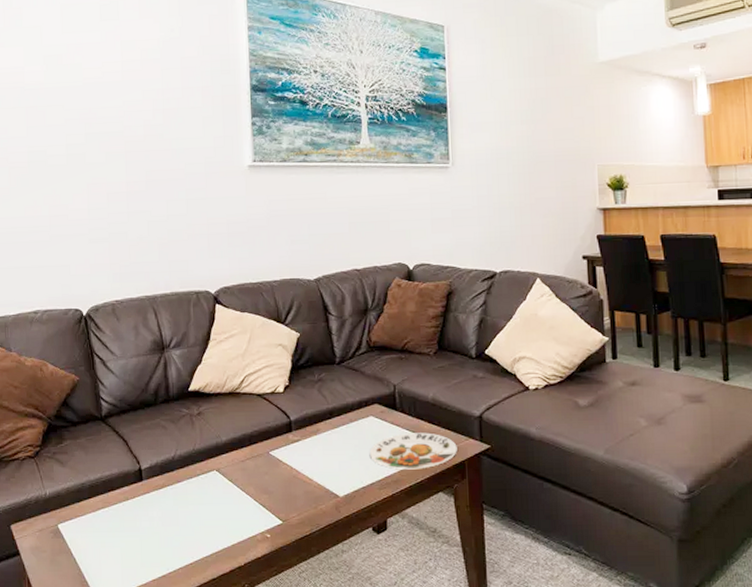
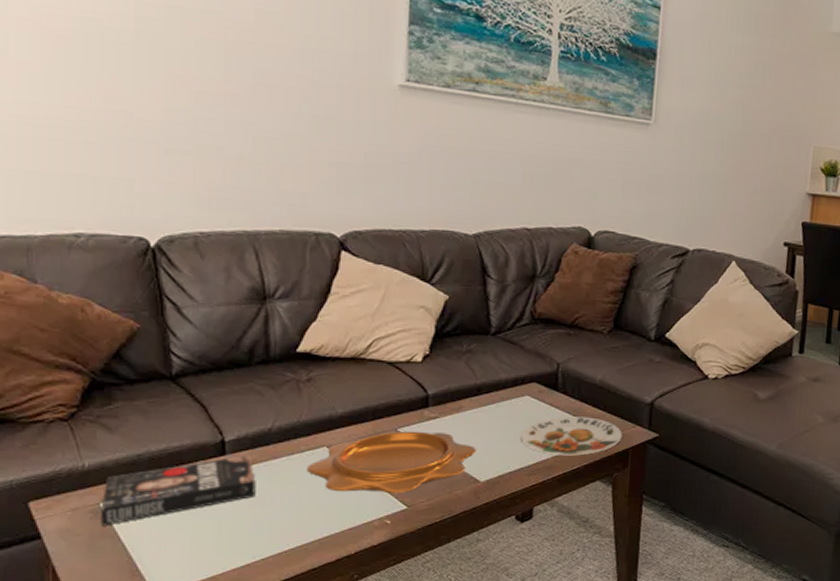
book: none [58,480,166,544] -> present [101,455,256,526]
decorative bowl: none [203,453,334,510] -> present [307,430,476,494]

